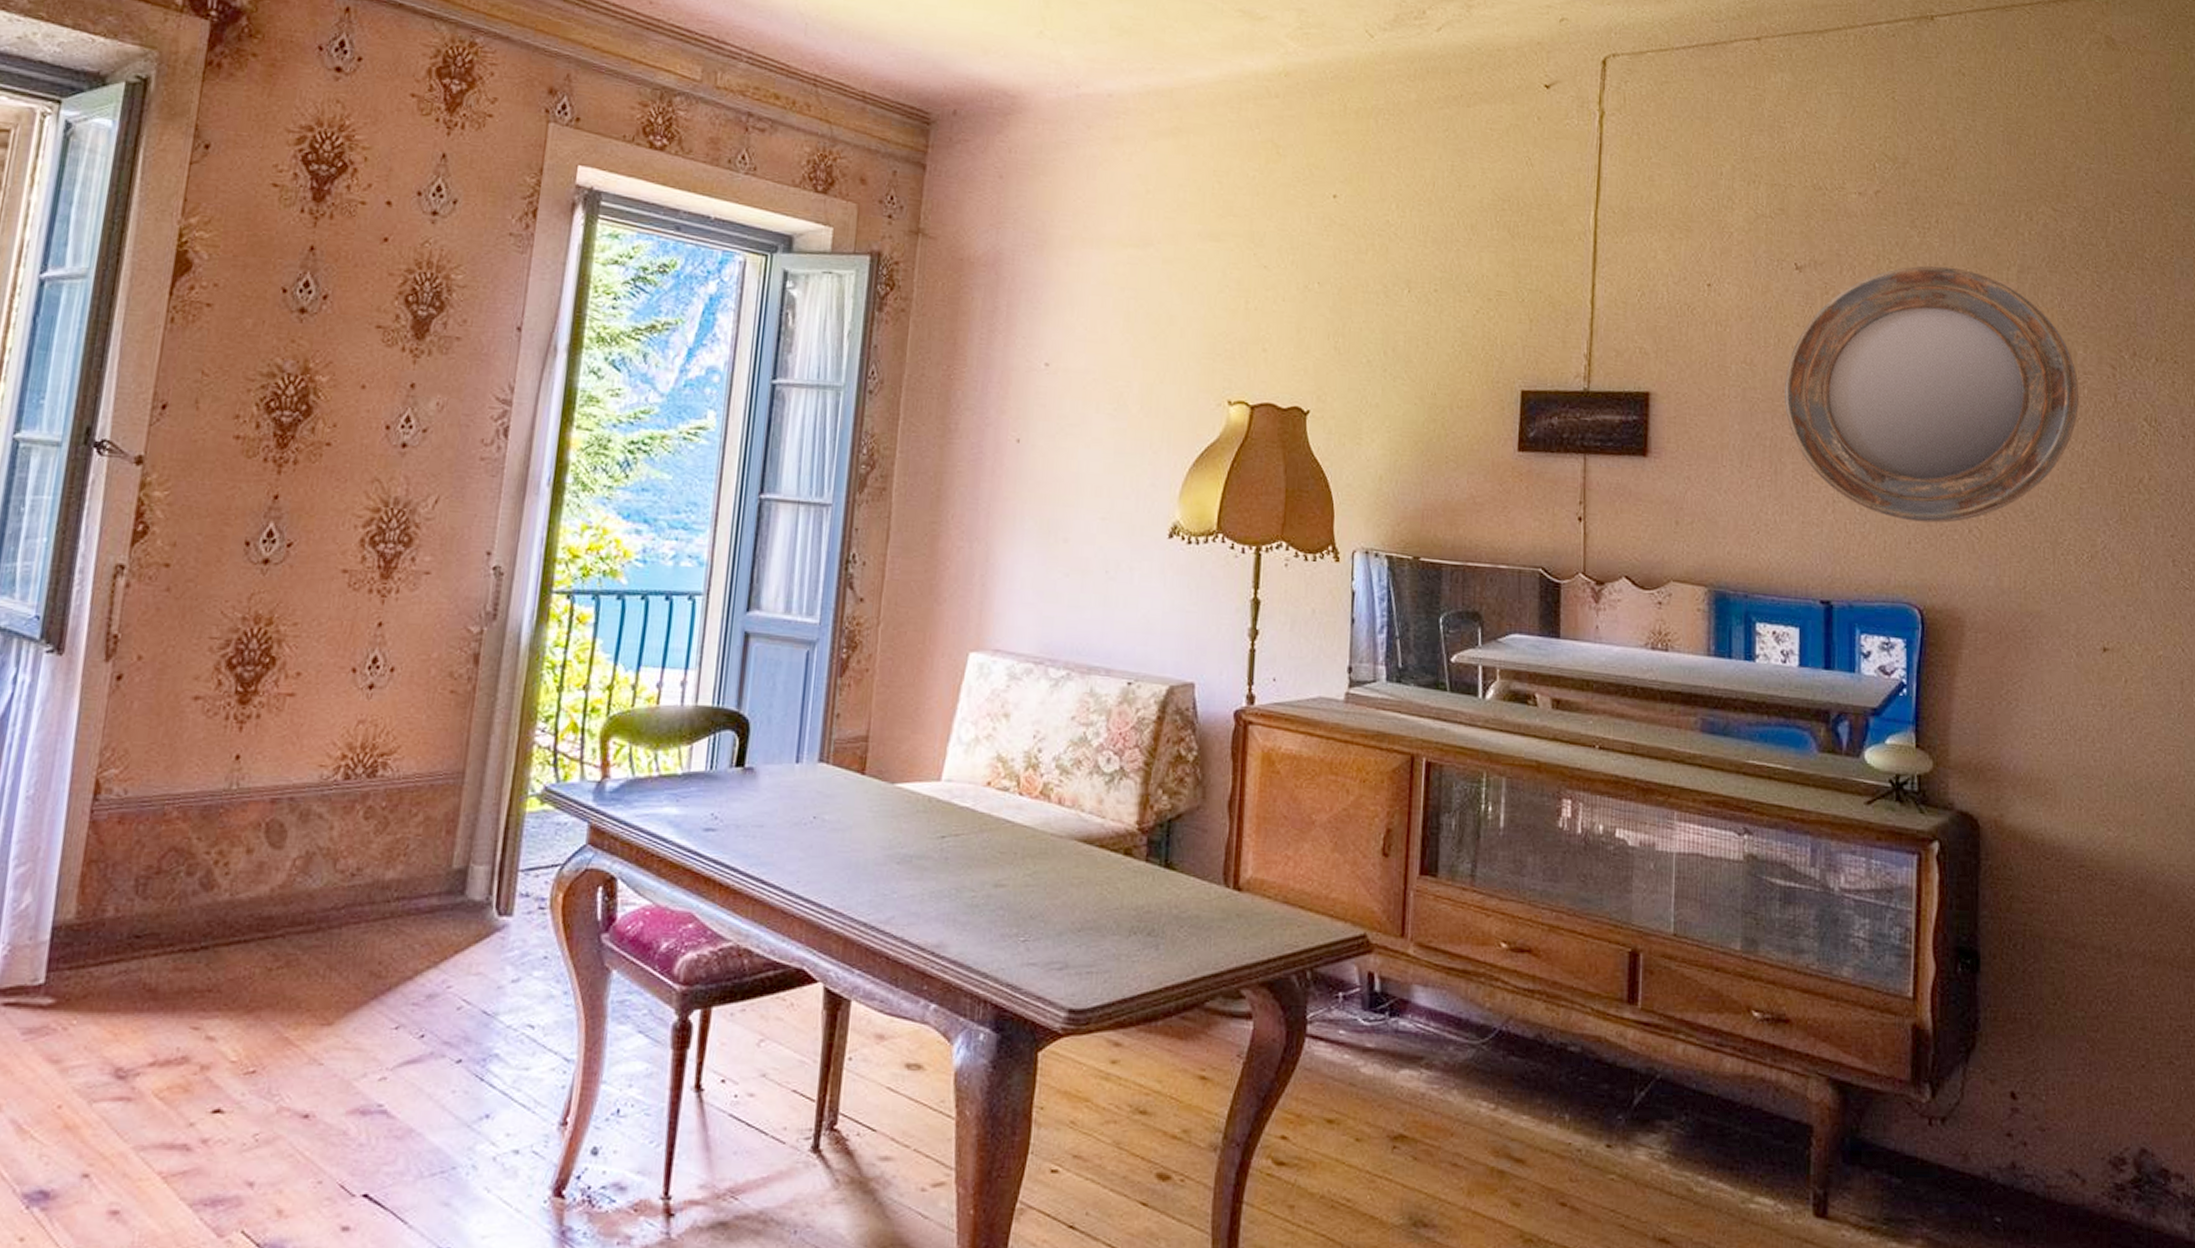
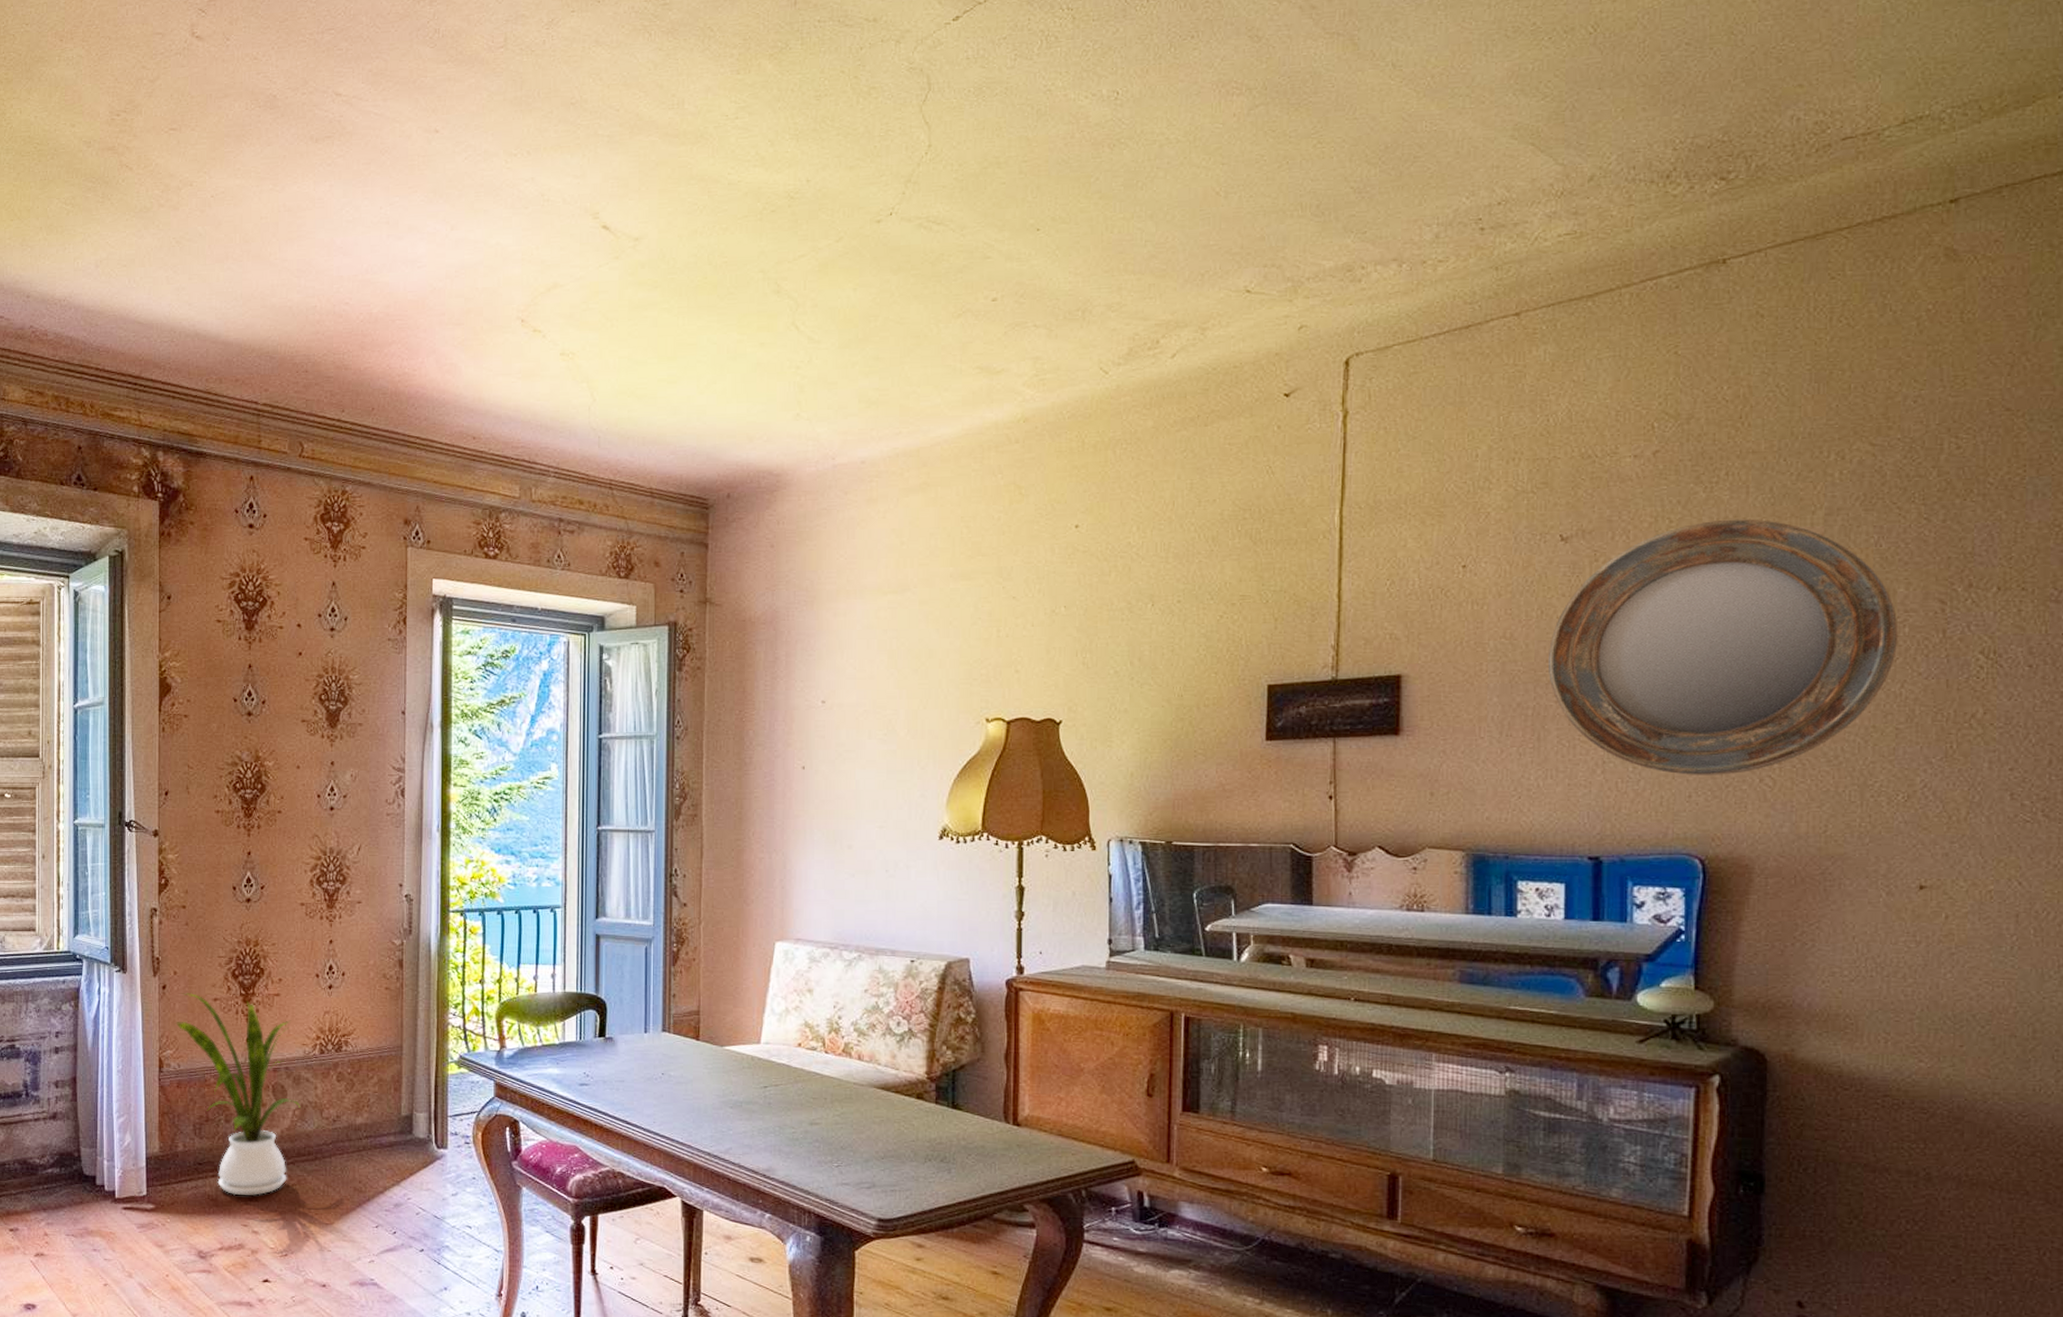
house plant: none [129,687,307,984] -> present [175,993,301,1196]

